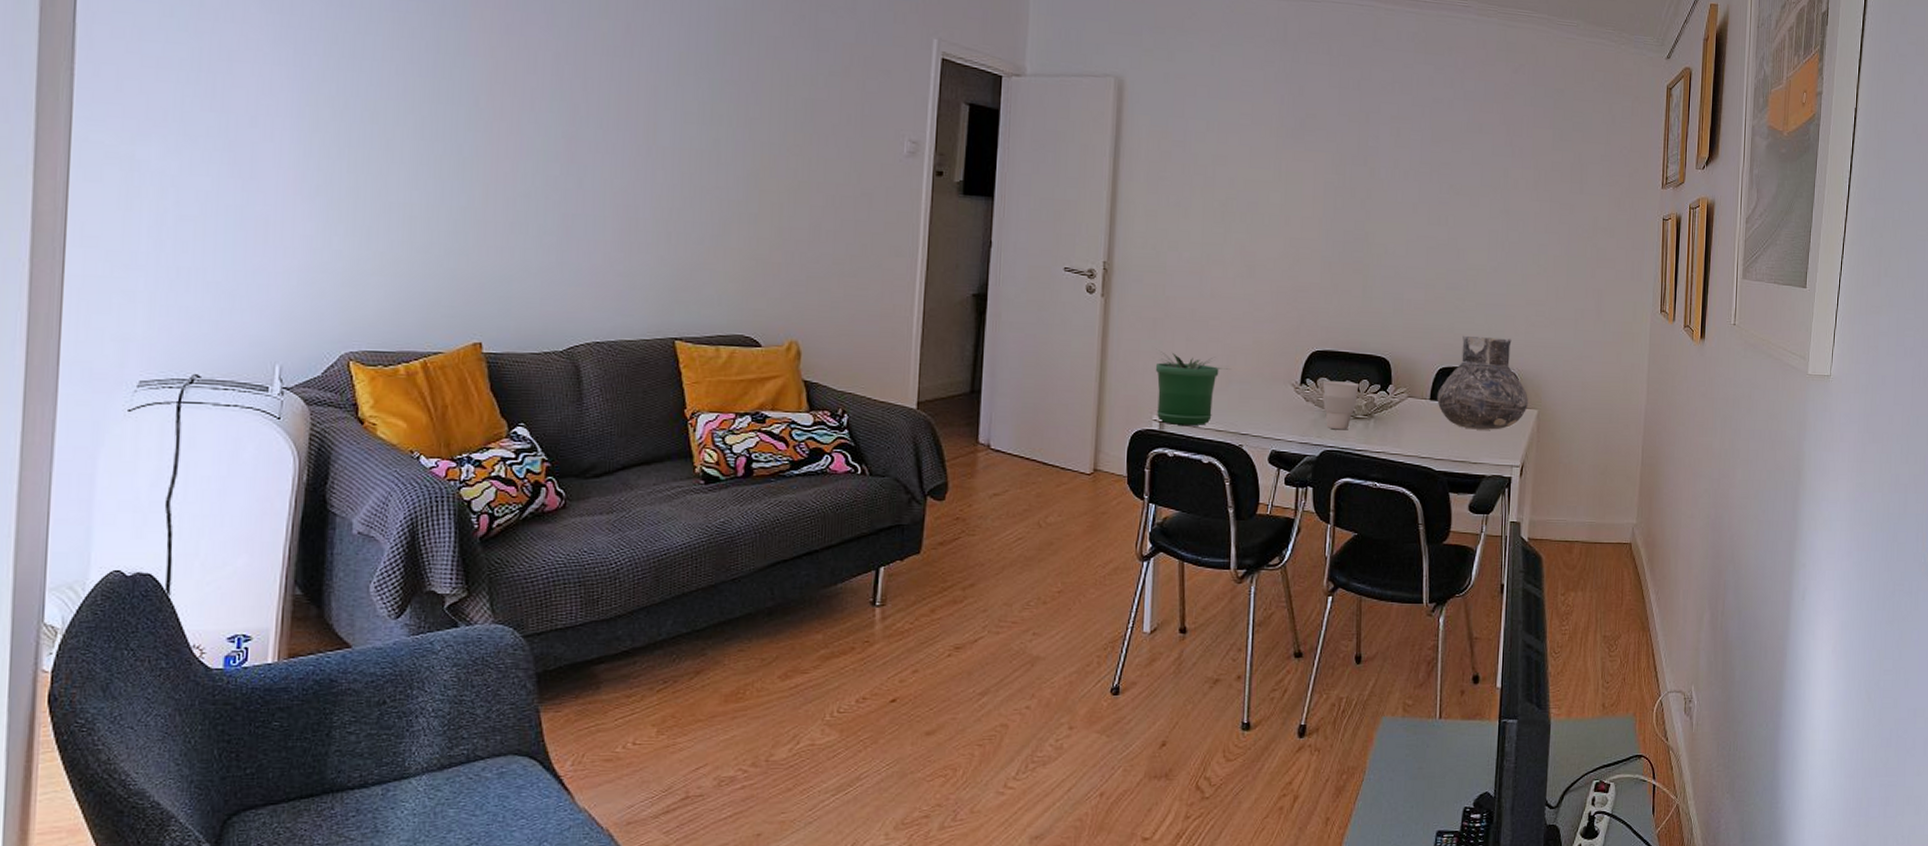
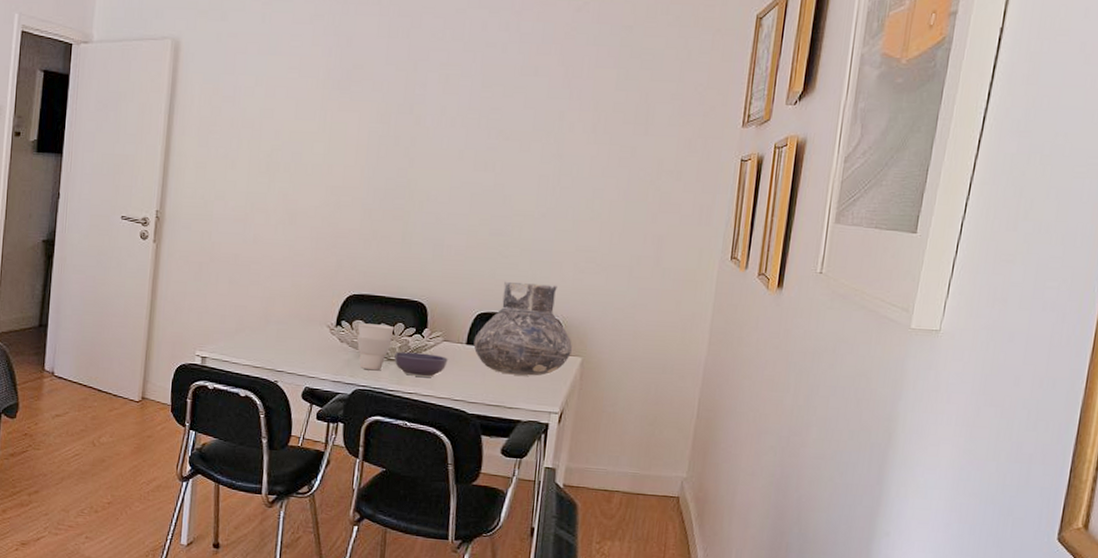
planter: present [1155,350,1230,425] -> none [199,291,269,362]
bowl: none [1361,409,1413,435] -> present [394,351,448,377]

